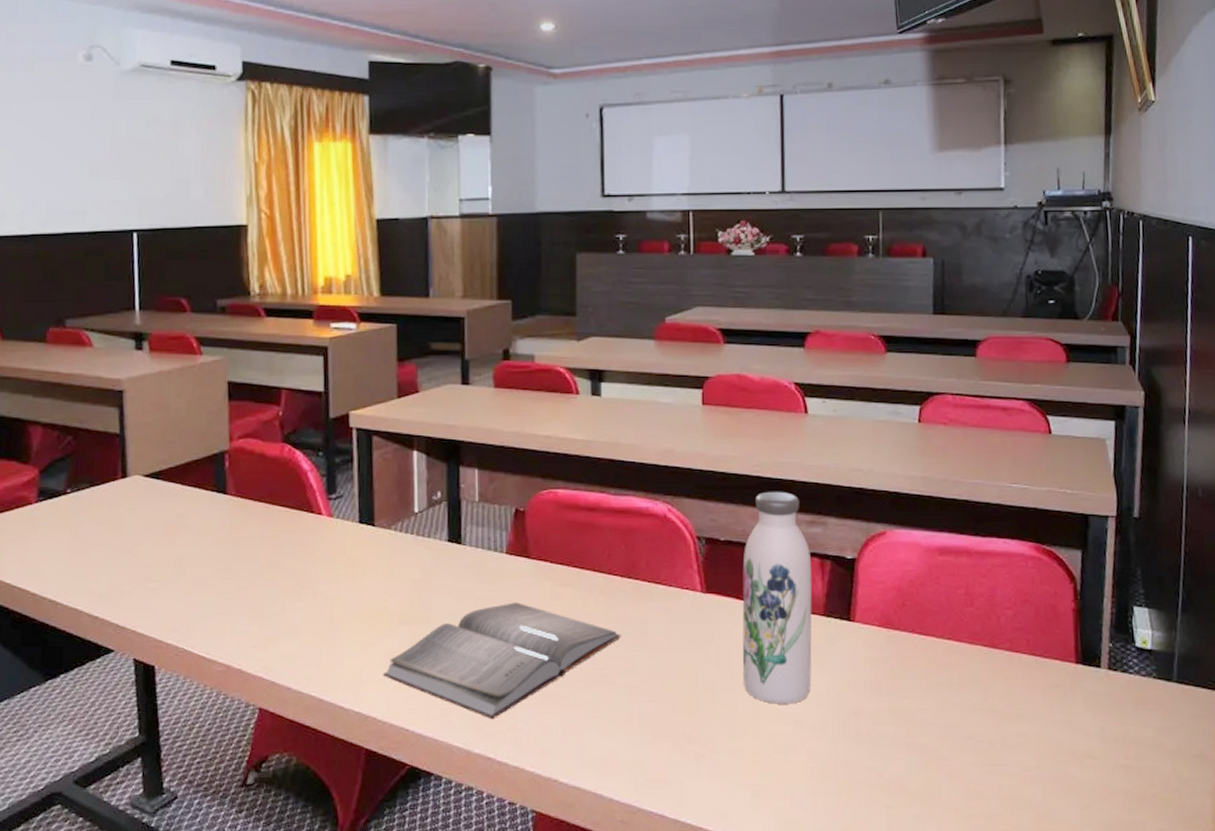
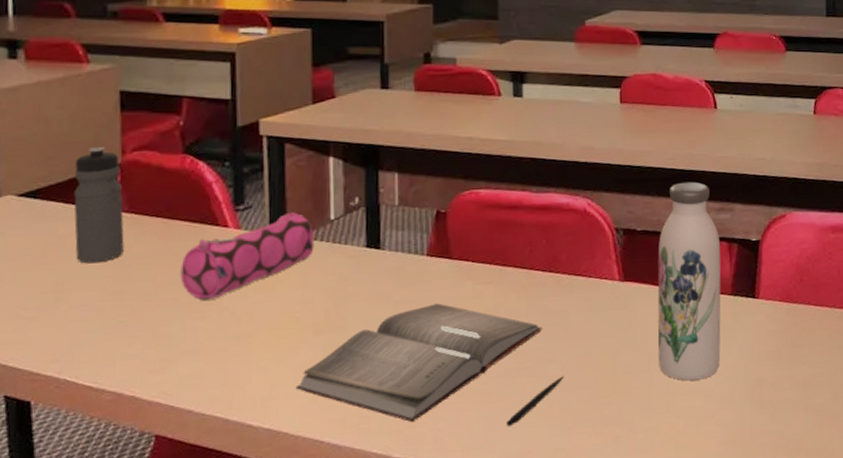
water bottle: none [189,434,232,542] -> present [74,147,124,264]
pencil case: none [280,503,400,583] -> present [180,212,314,300]
pen: none [585,687,644,734] -> present [507,376,564,427]

